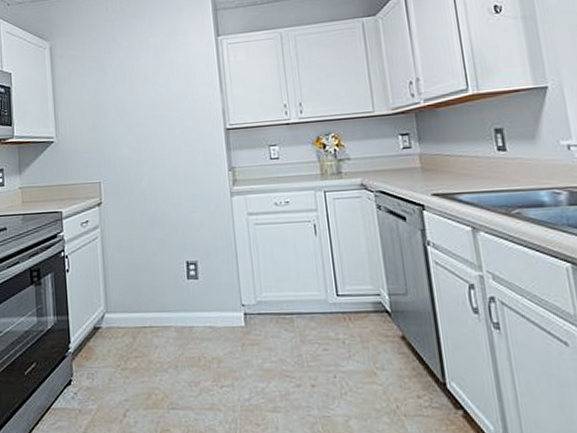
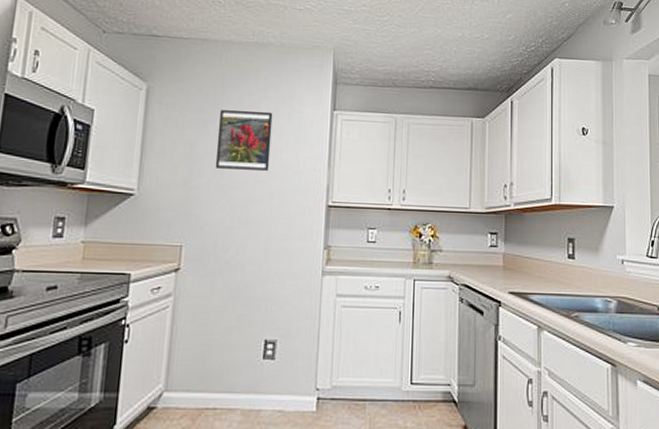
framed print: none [114,48,166,108] -> present [215,110,273,171]

